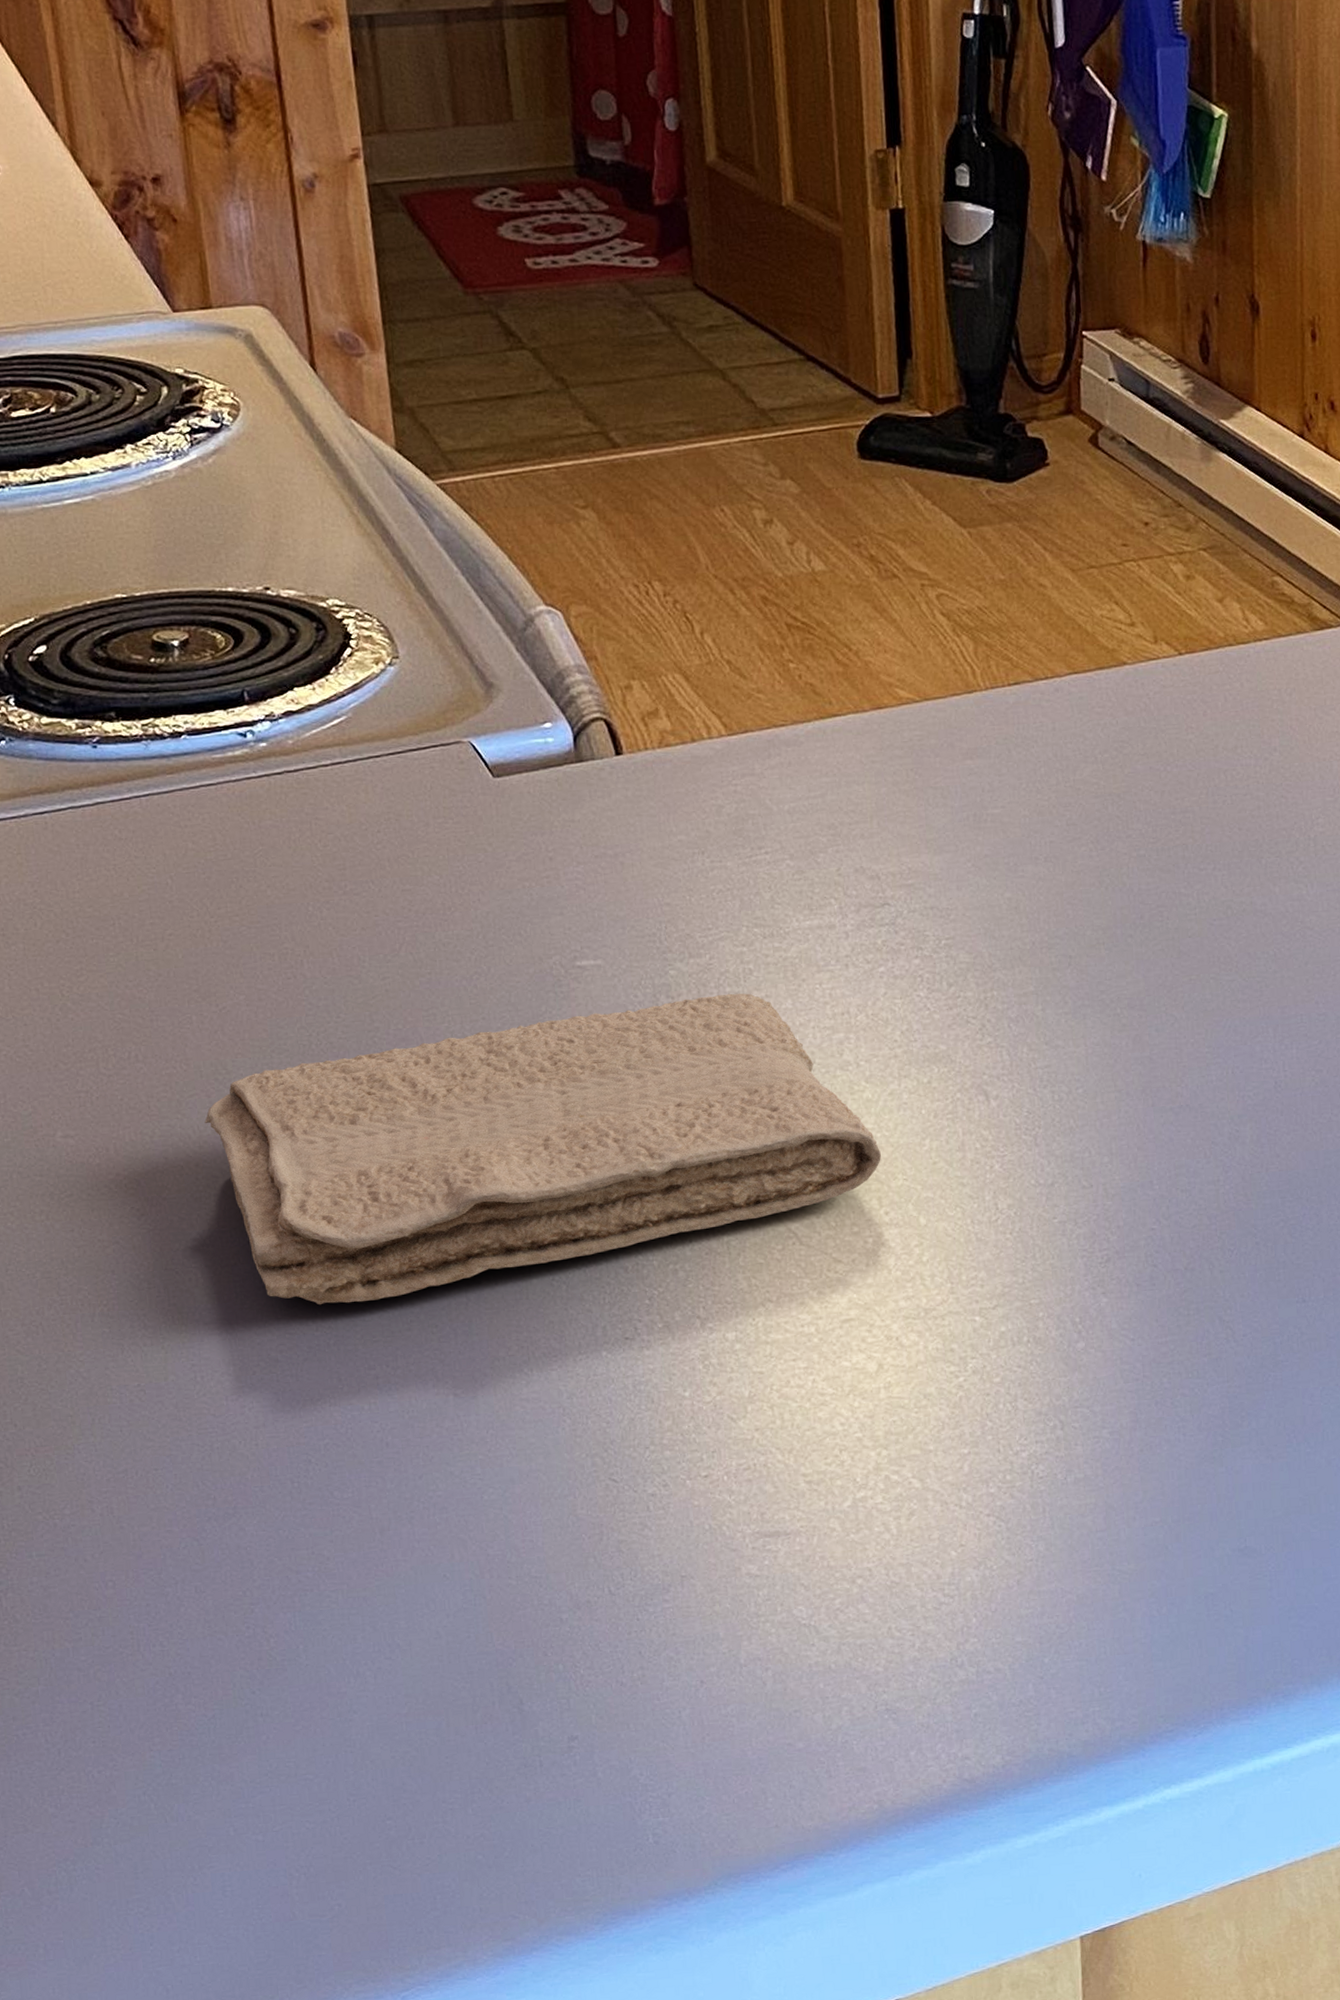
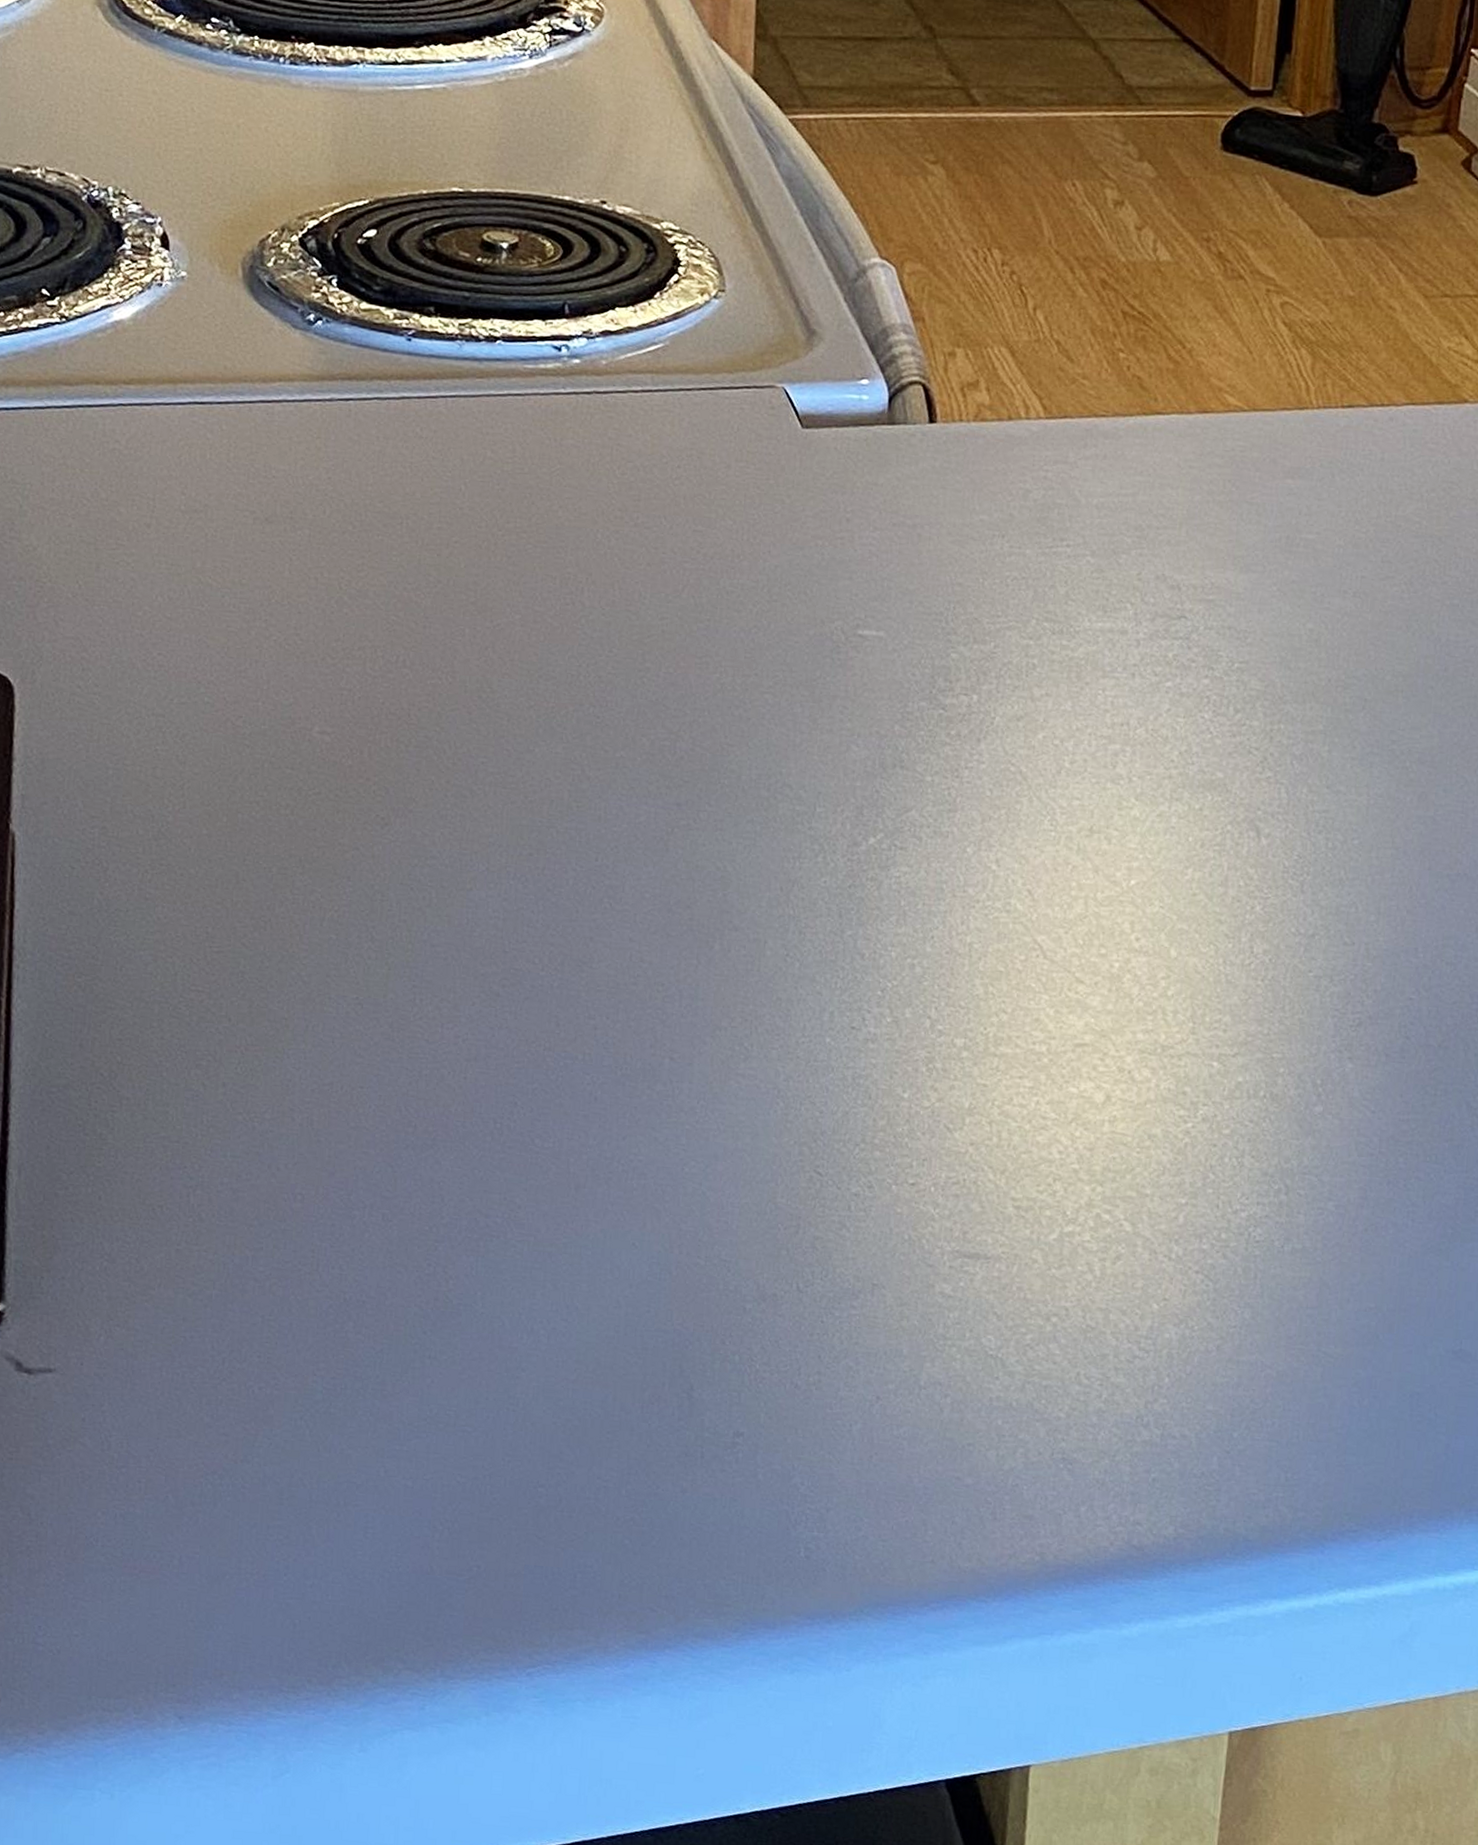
washcloth: present [204,993,882,1305] -> none [462,685,1141,949]

